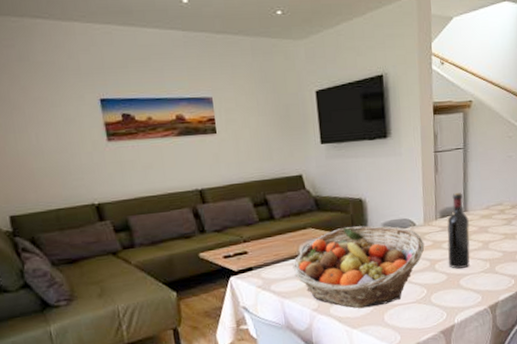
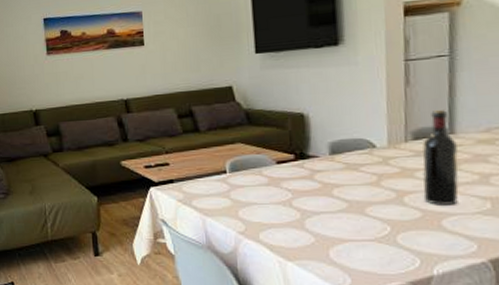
fruit basket: present [293,225,425,308] -> none [217,143,389,239]

